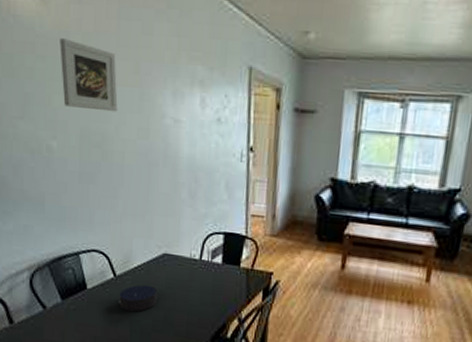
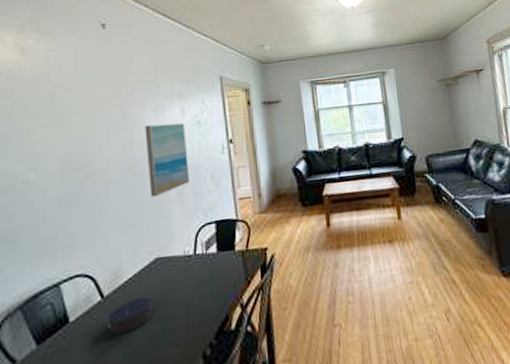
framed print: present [60,38,118,112] -> none [39,79,100,138]
wall art: none [161,111,204,193] -> present [145,122,190,197]

